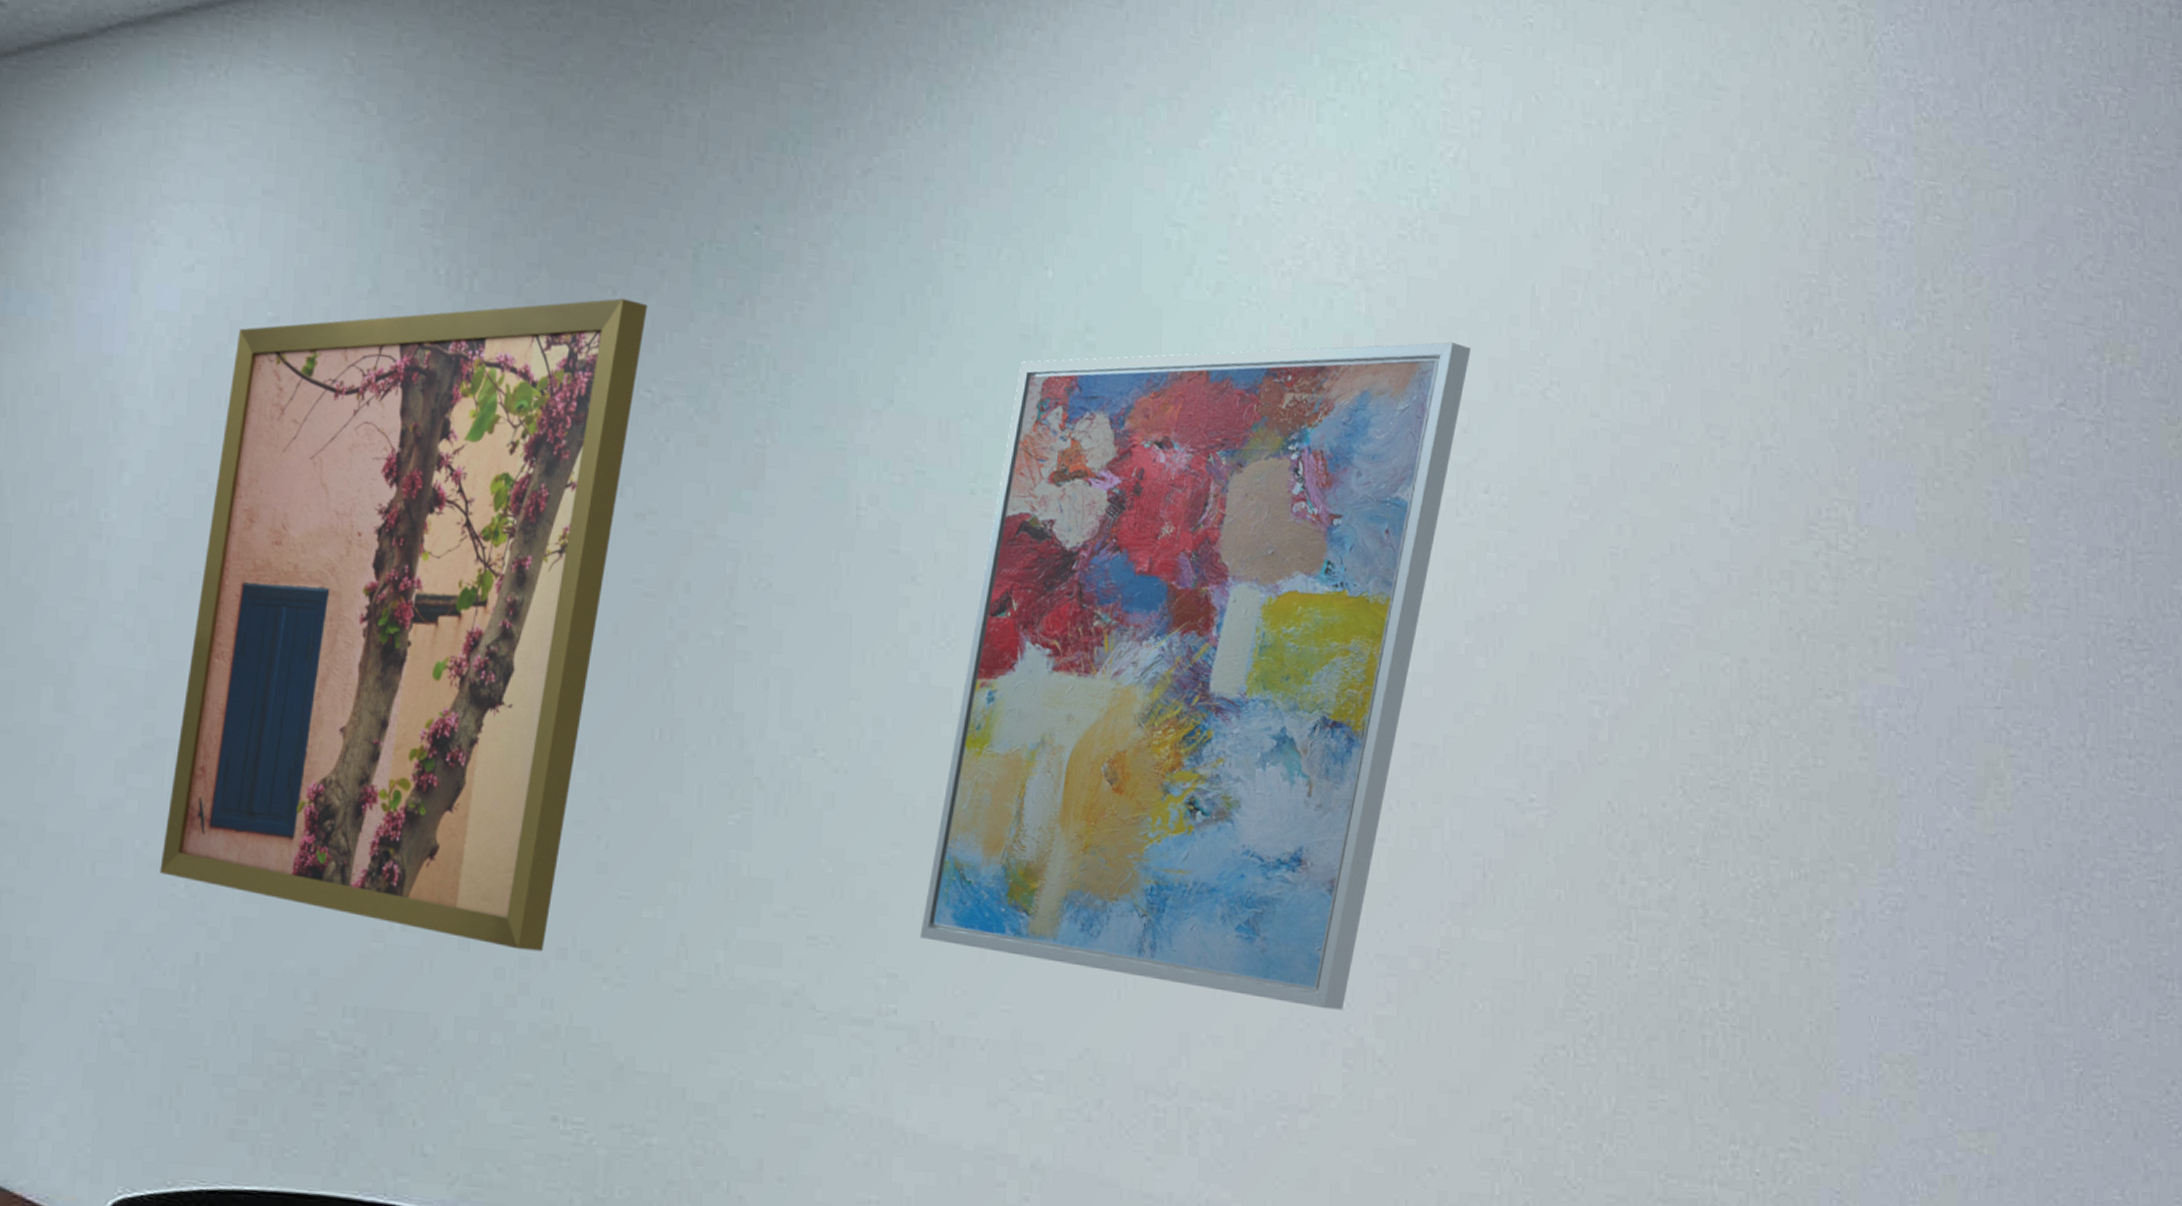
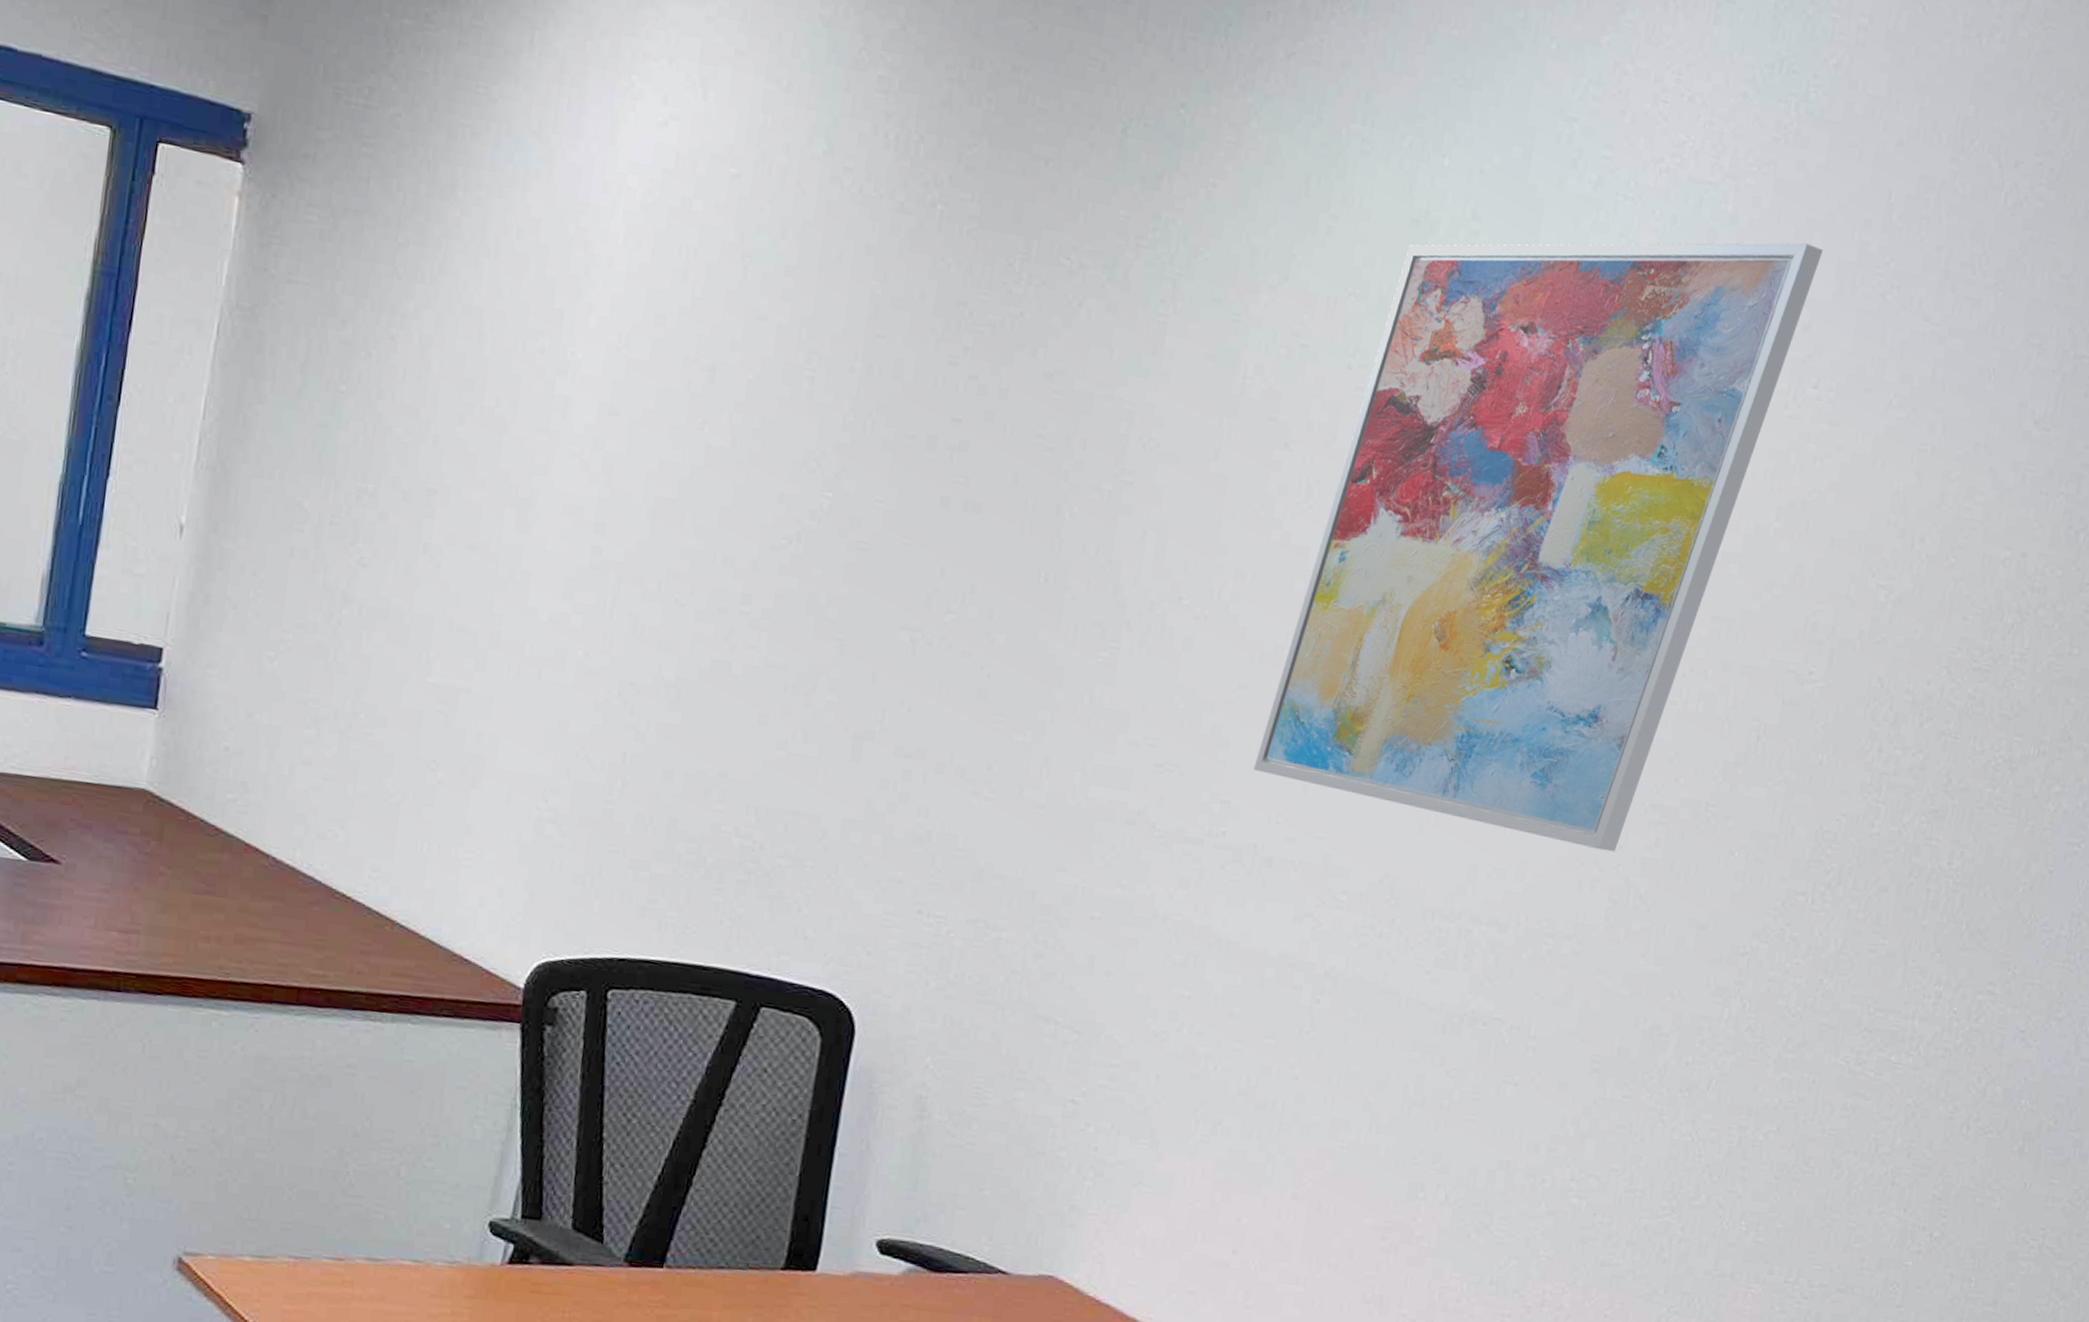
wall art: present [159,298,648,952] -> none [597,169,1076,766]

